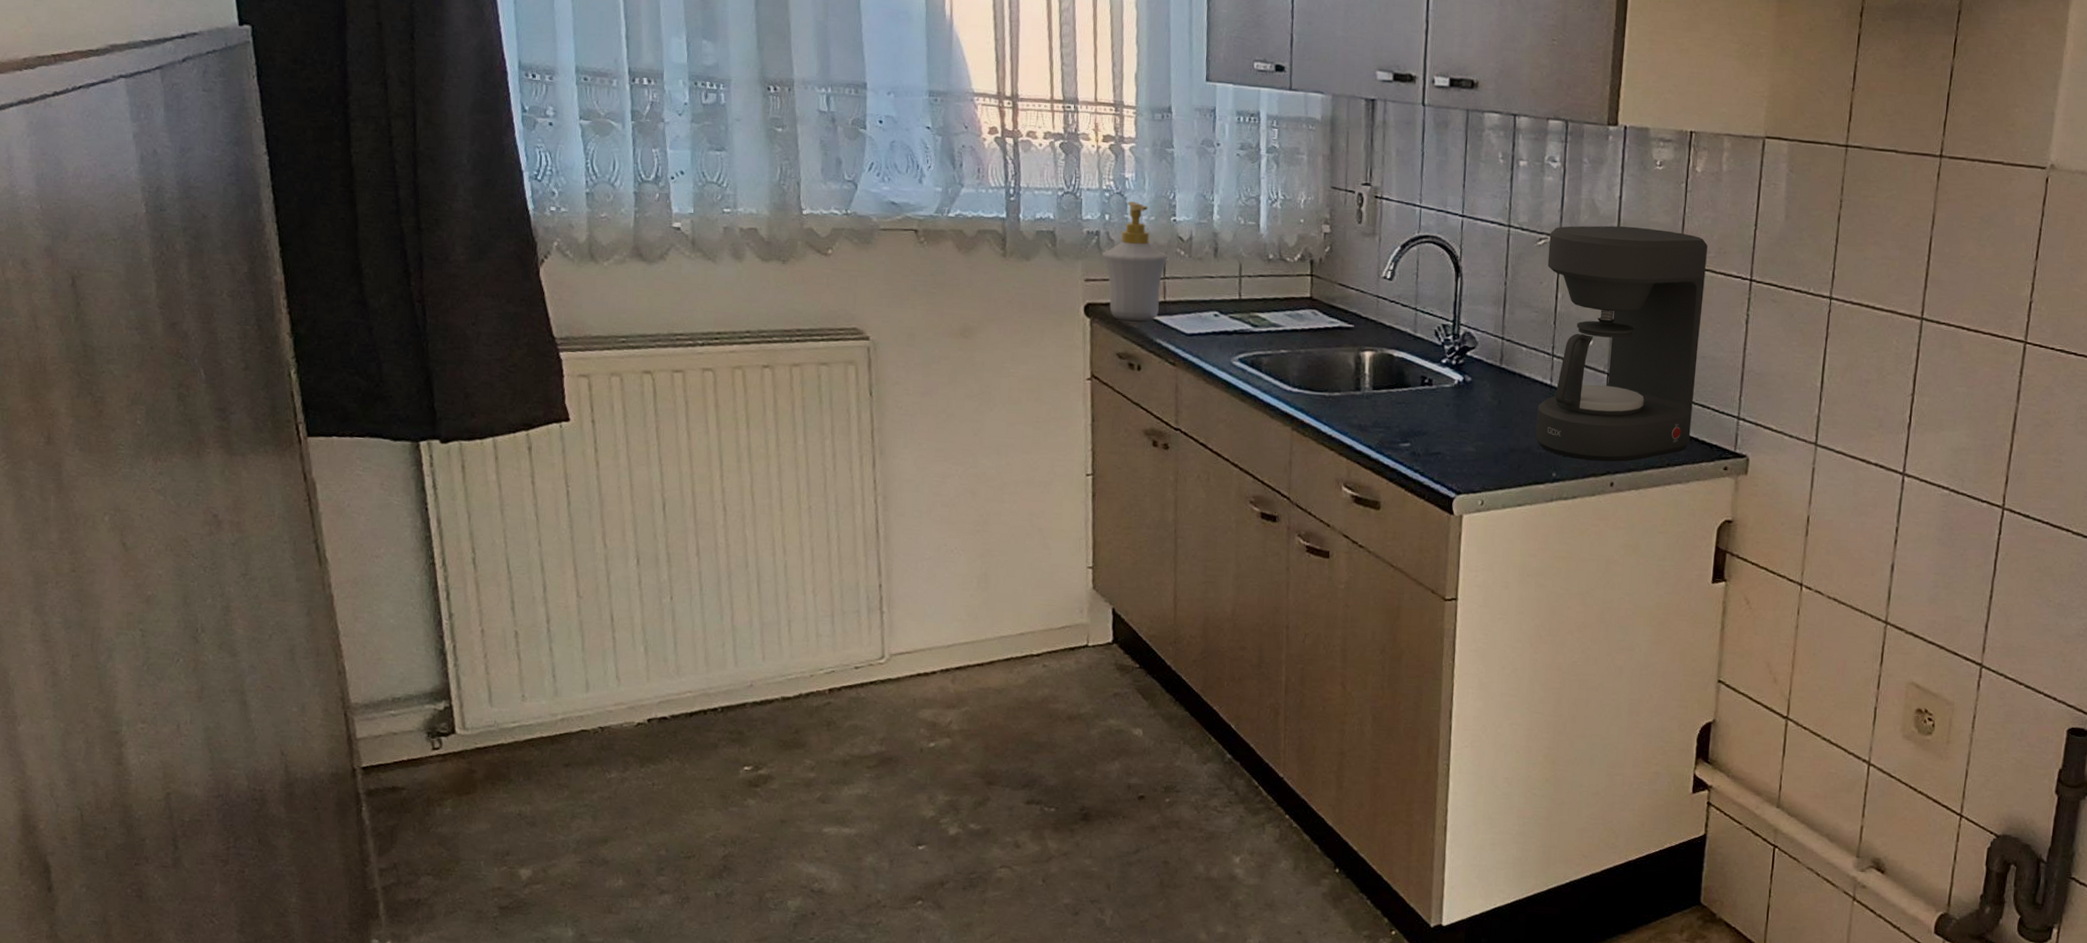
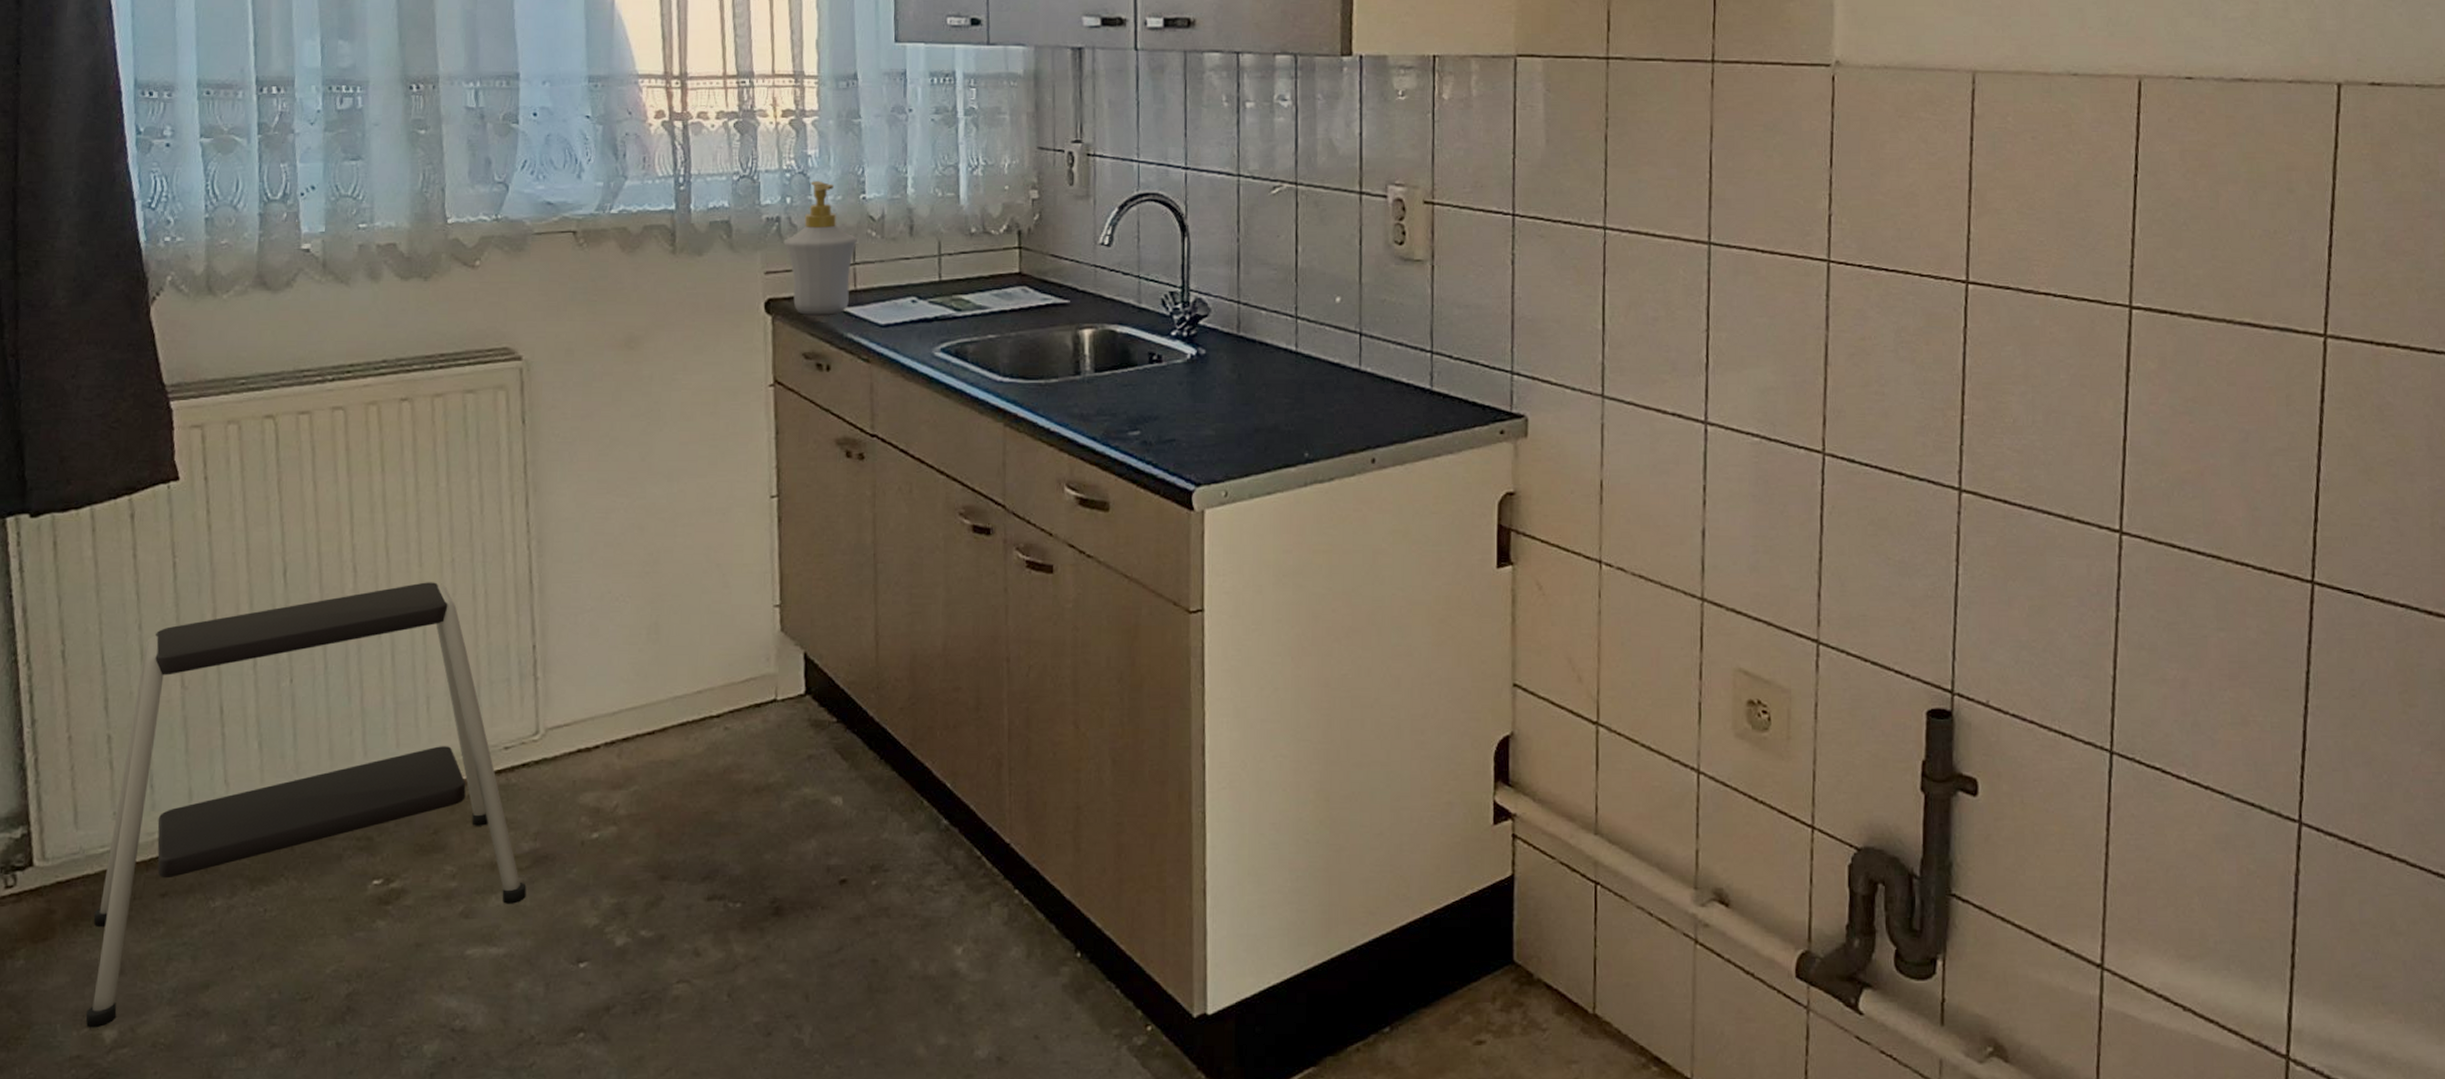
step stool: none [504,524,874,867] -> present [85,582,527,1028]
coffee maker: present [1535,225,1708,462] -> none [1282,165,1462,435]

